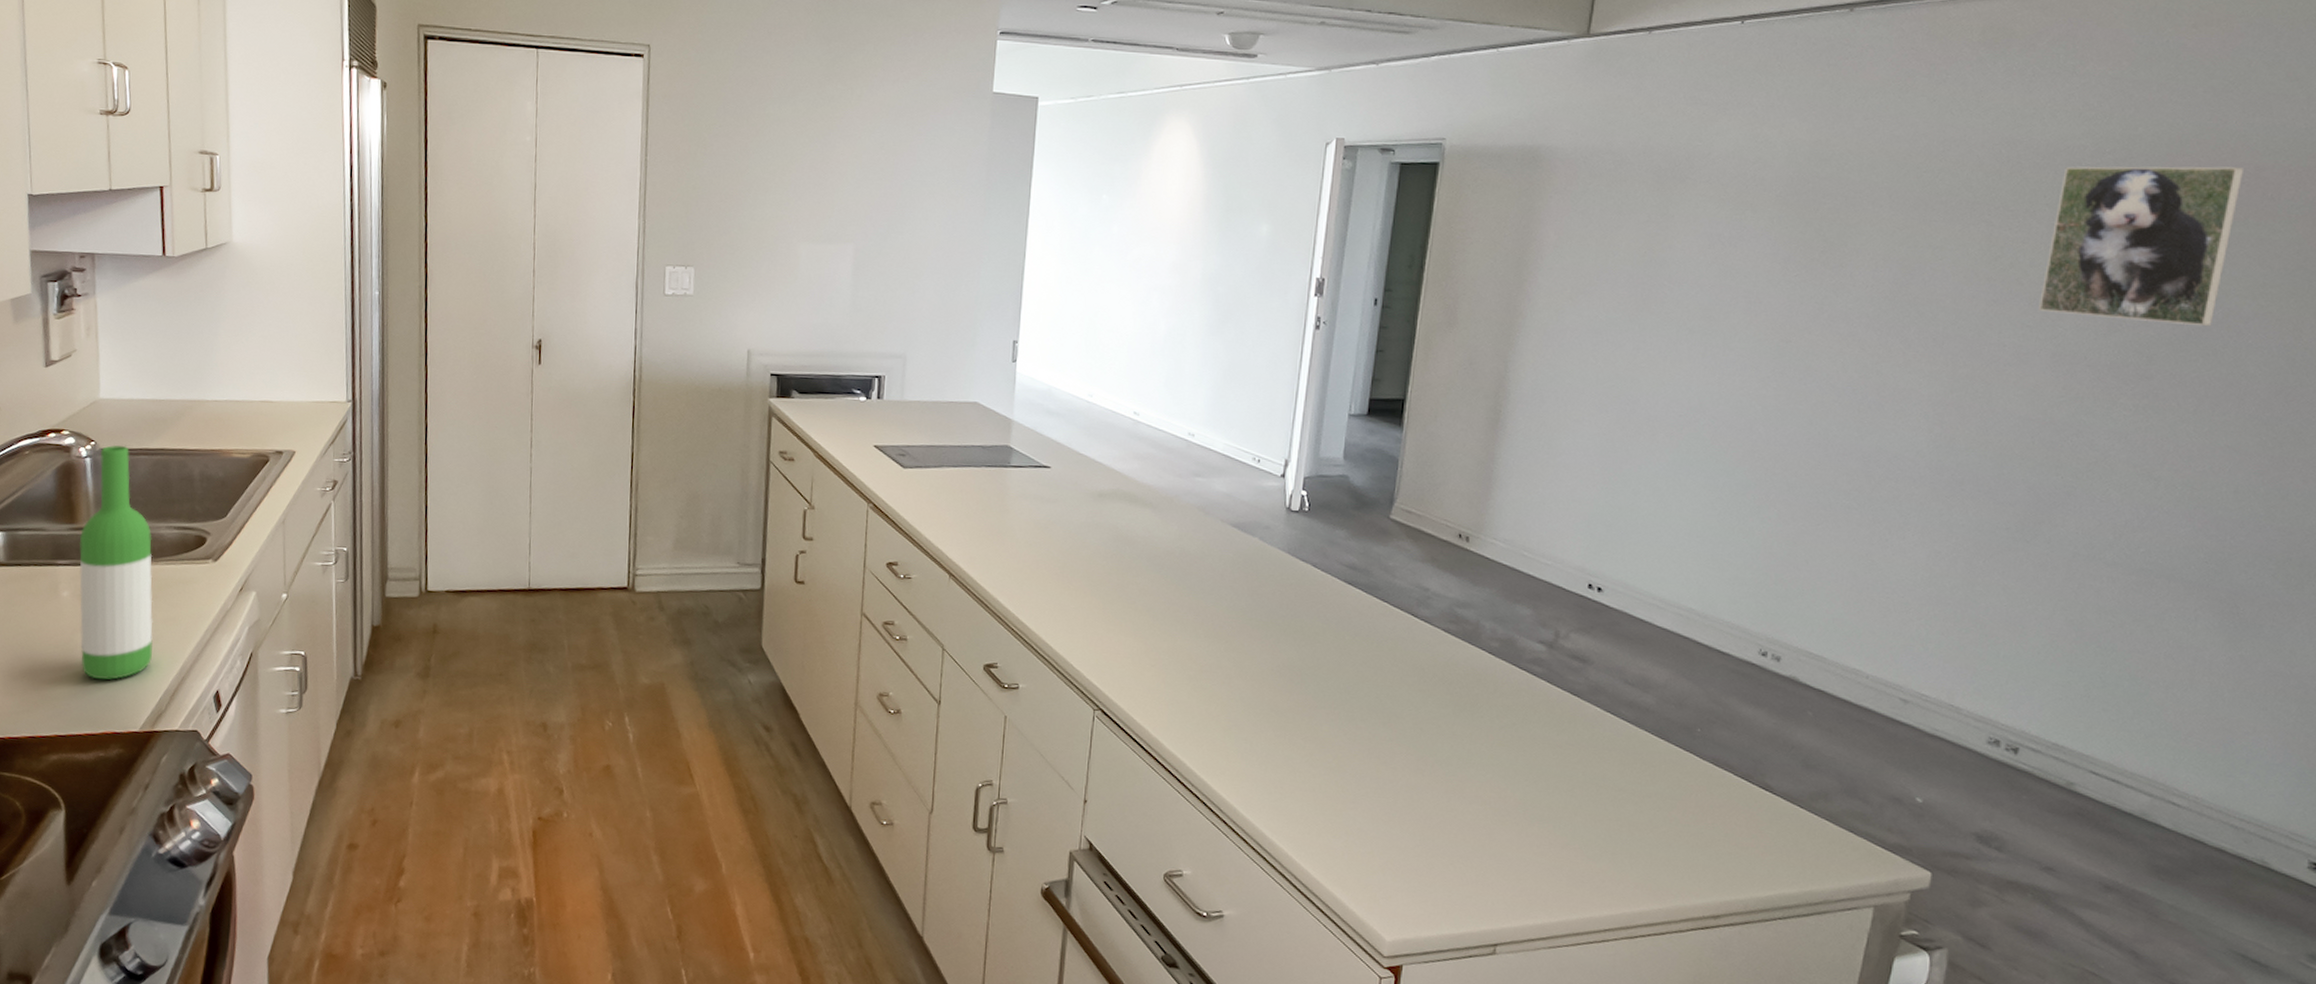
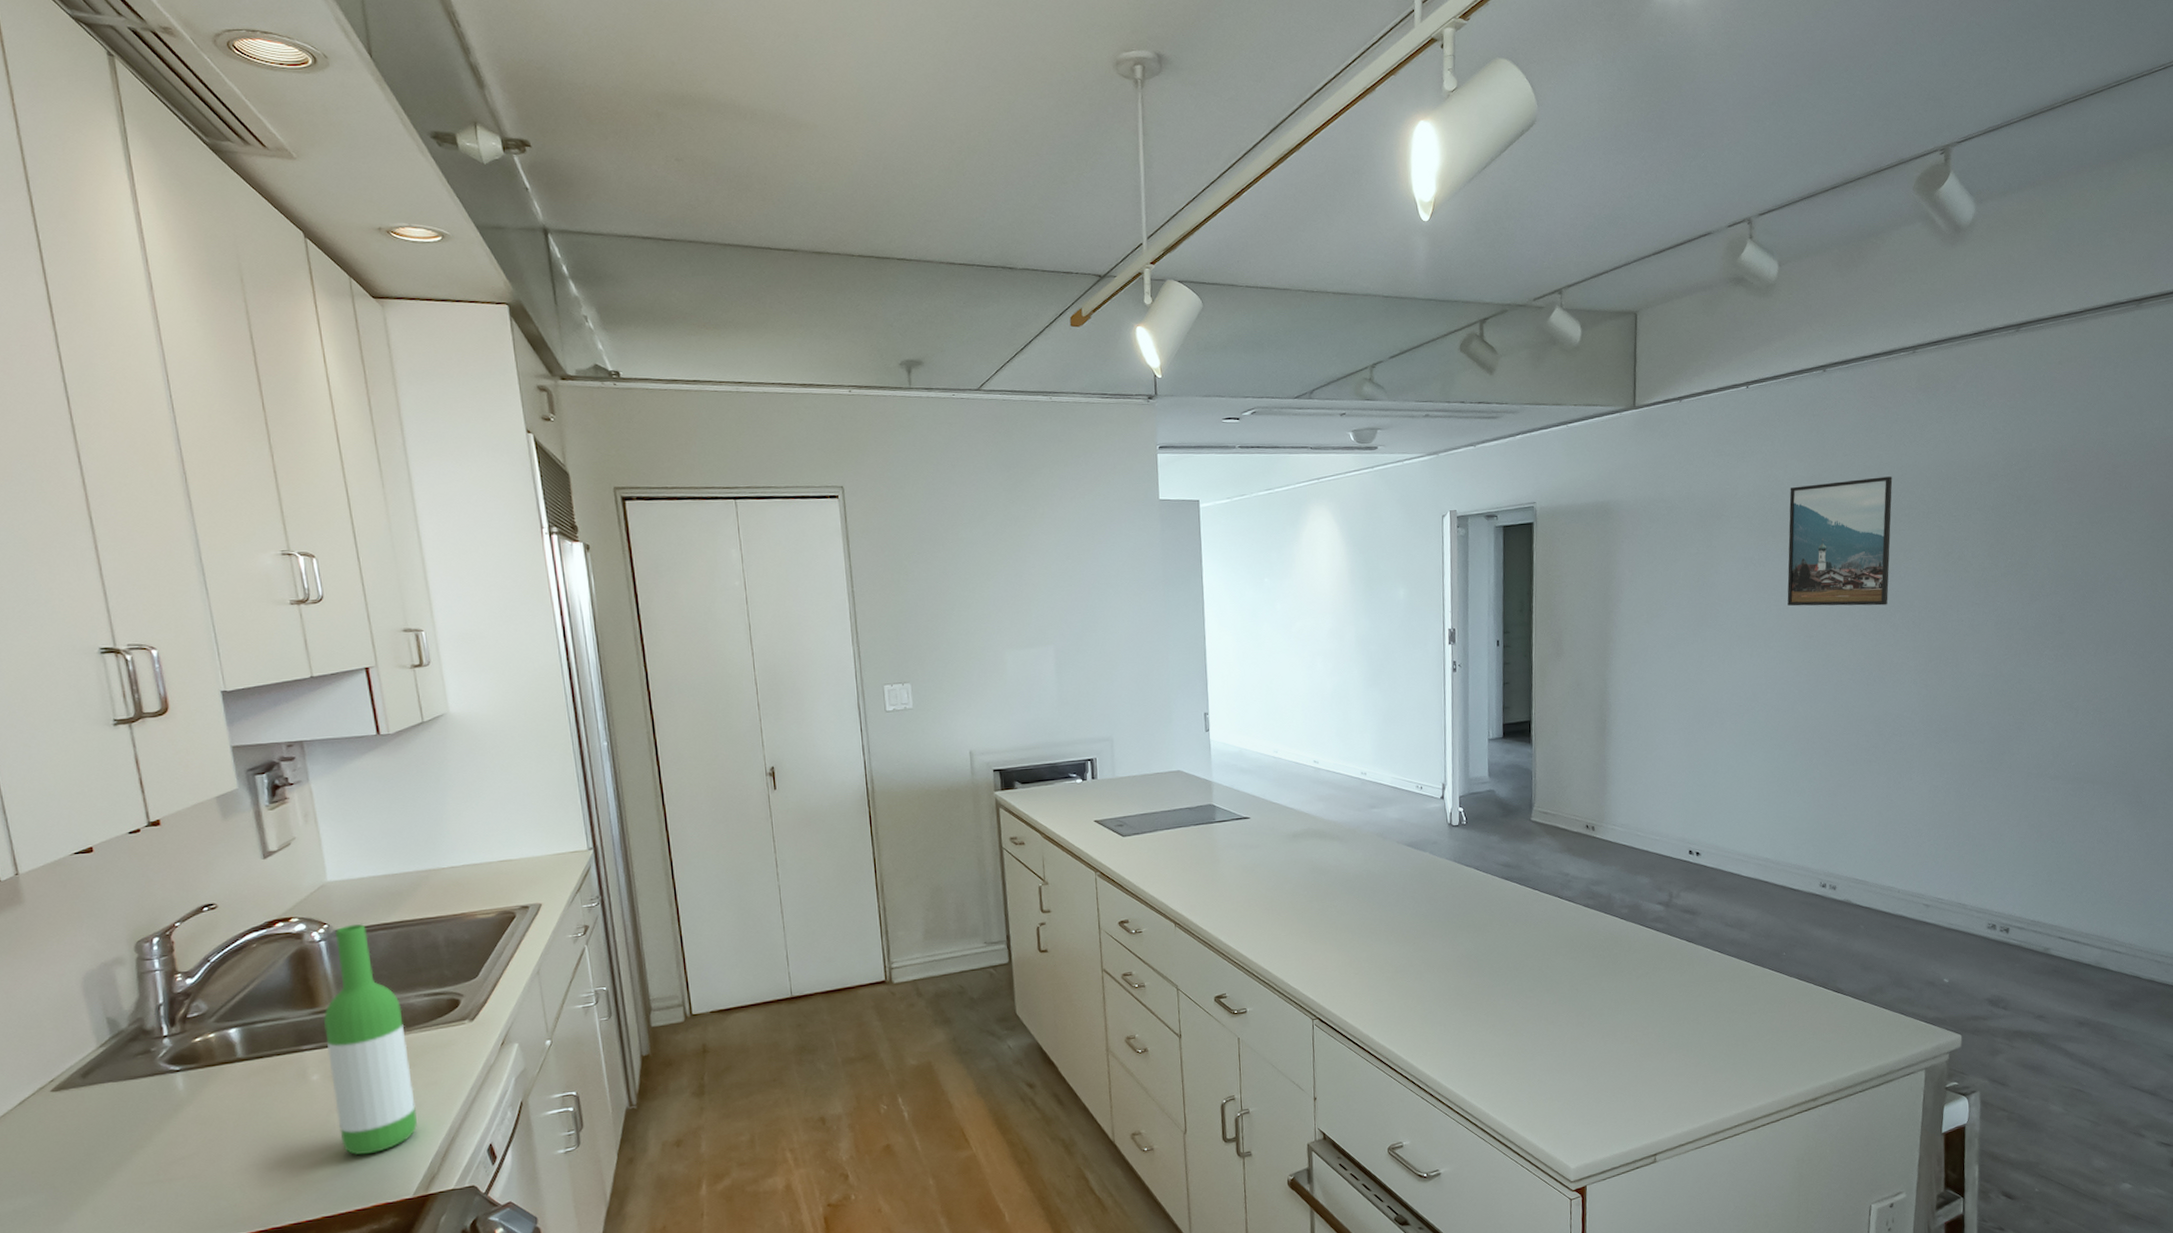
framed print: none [1761,150,1929,314] -> present [1787,476,1893,606]
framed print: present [2039,166,2243,327] -> none [1982,467,2105,591]

